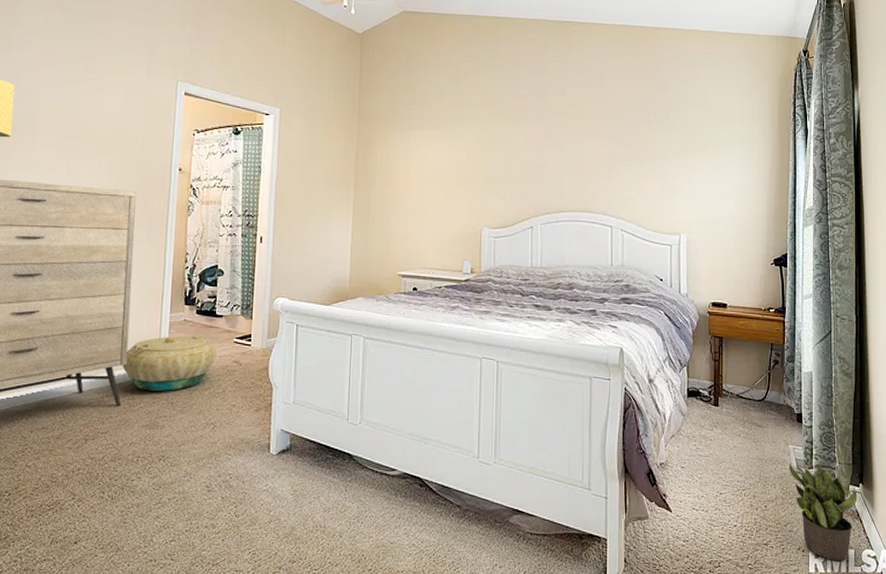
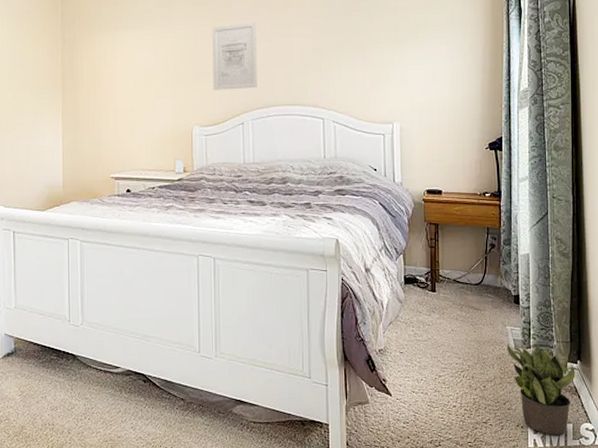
wall art: none [504,128,549,194] -> present [212,21,257,90]

